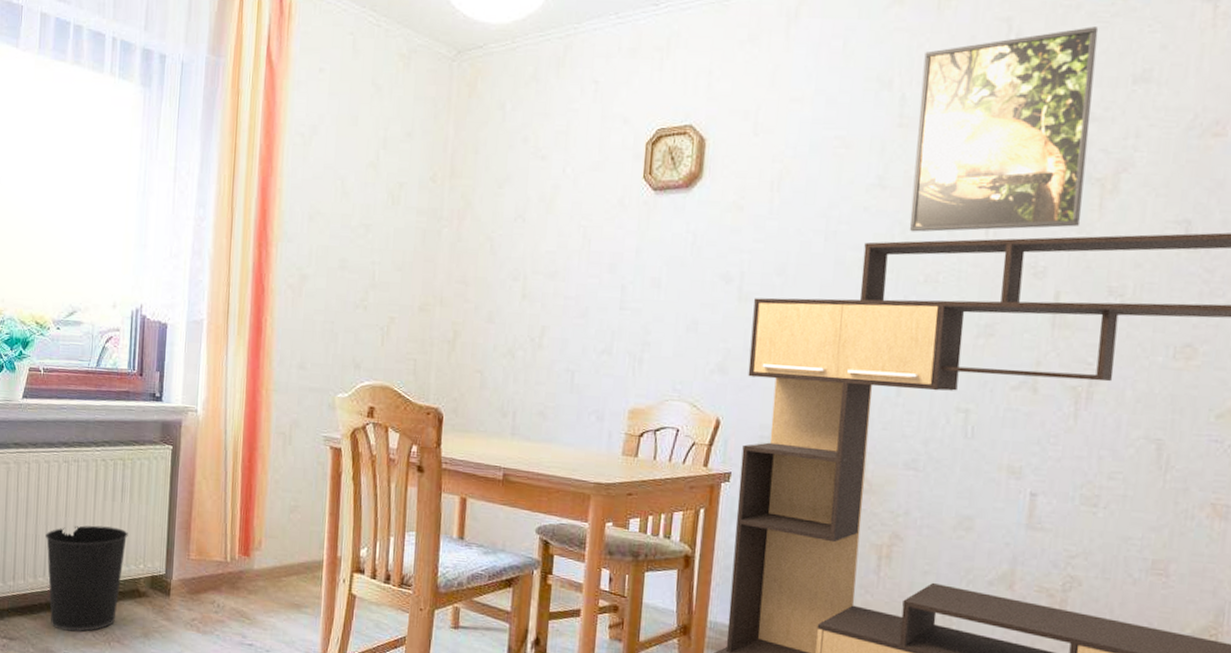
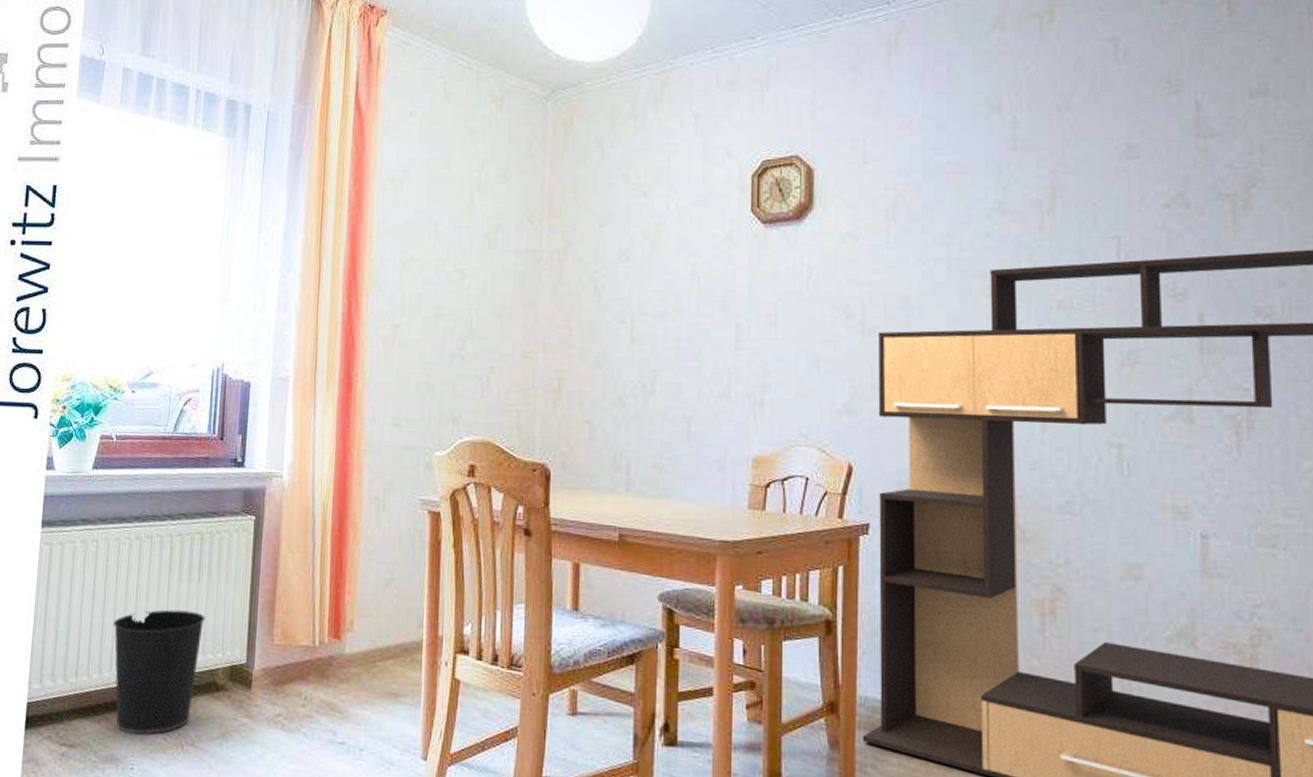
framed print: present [909,26,1099,232] -> none [1032,43,1216,257]

